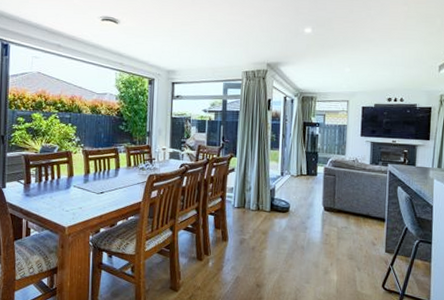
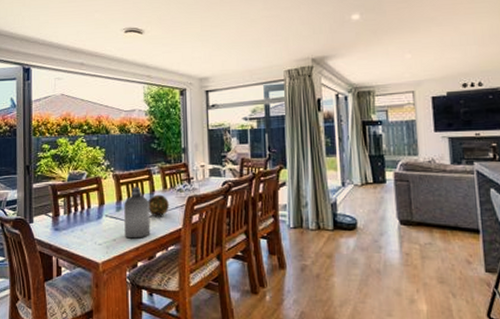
bottle: none [90,162,115,208] -> present [124,186,151,239]
decorative ball: none [113,171,132,190] -> present [149,194,169,216]

